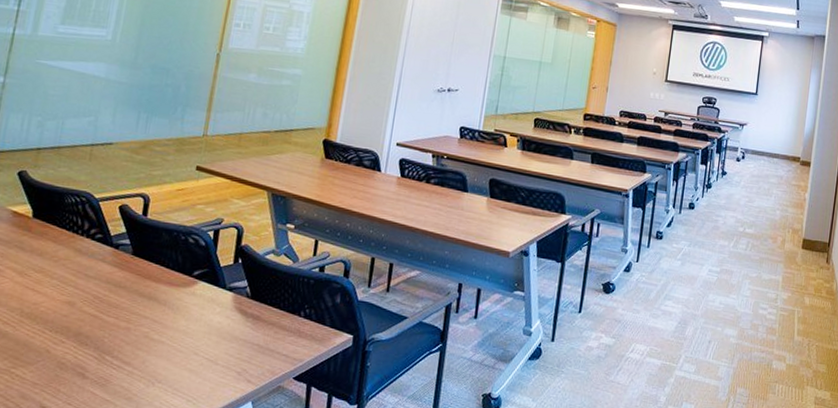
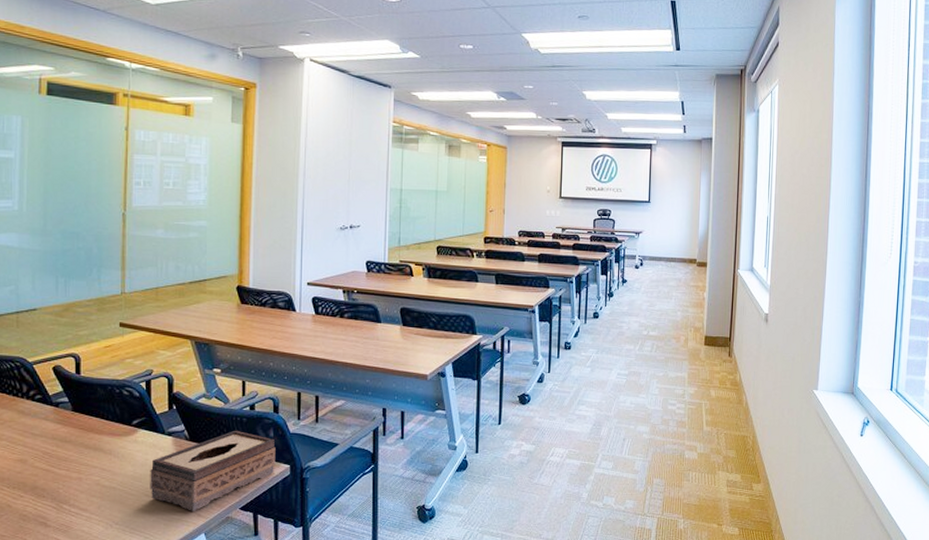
tissue box: none [201,291,341,376] -> present [150,430,276,511]

